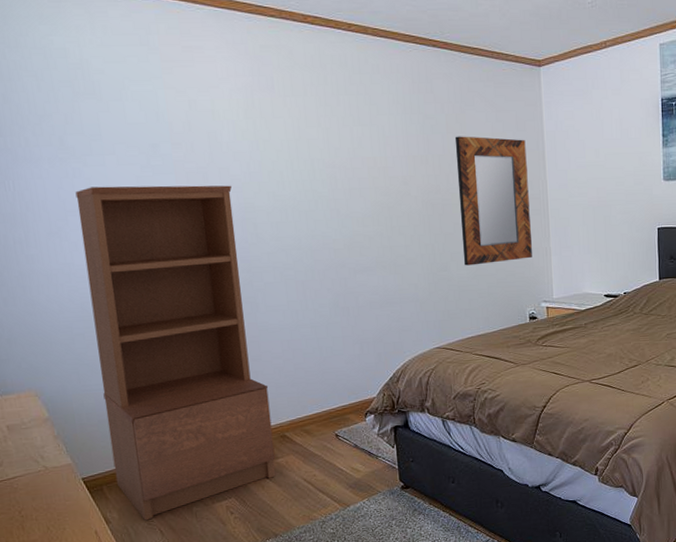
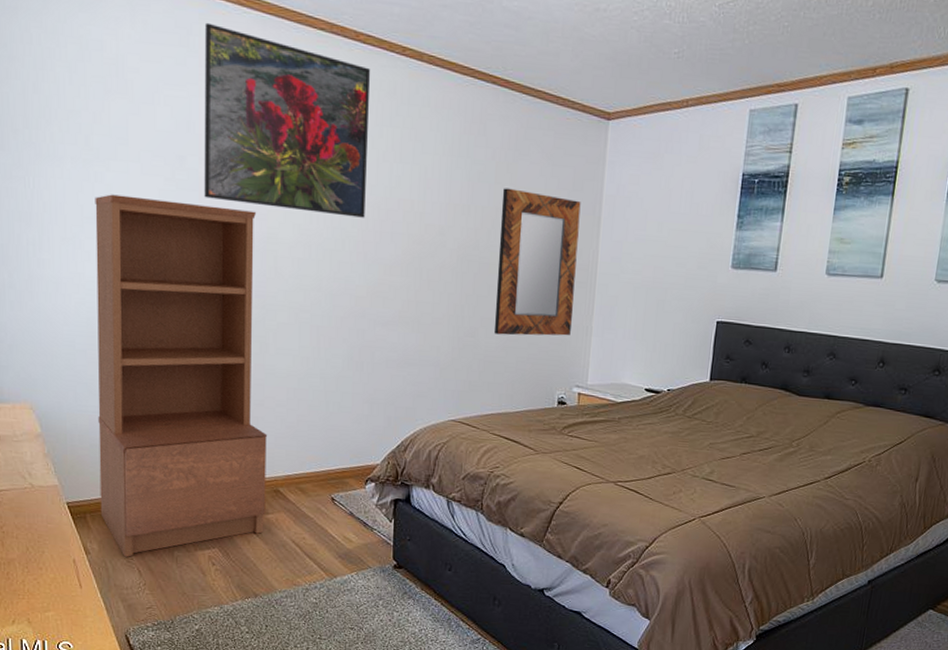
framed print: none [161,21,333,180] -> present [204,22,371,218]

